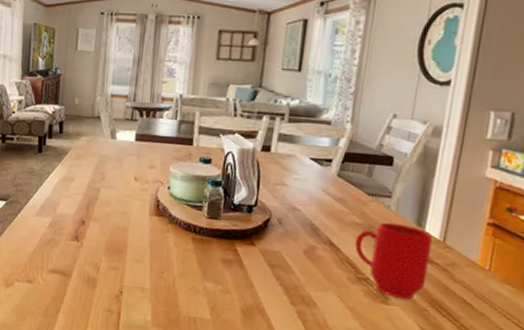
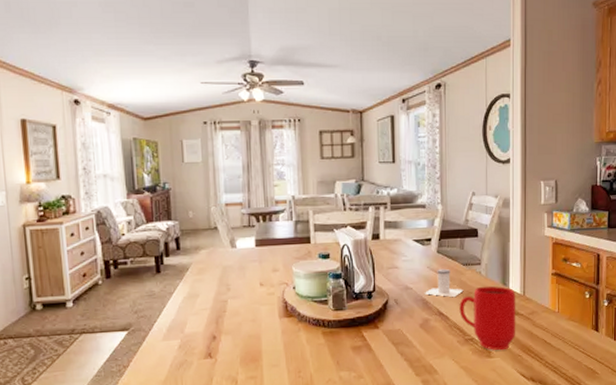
salt shaker: none [314,194,365,228] -> present [424,268,464,297]

